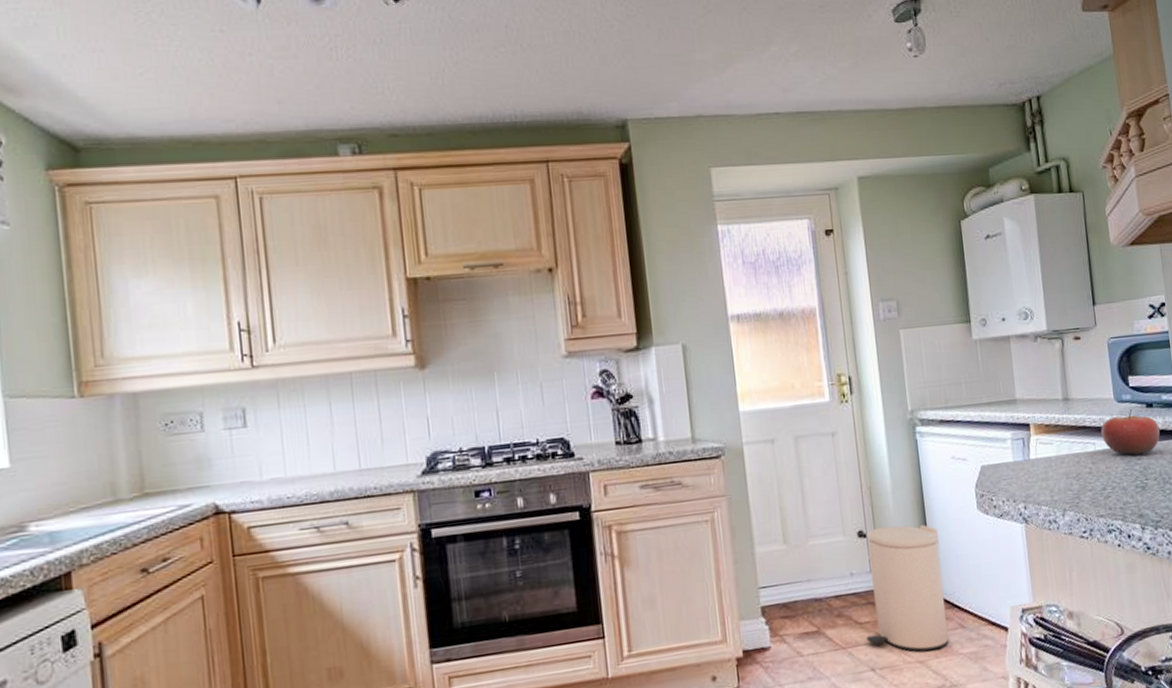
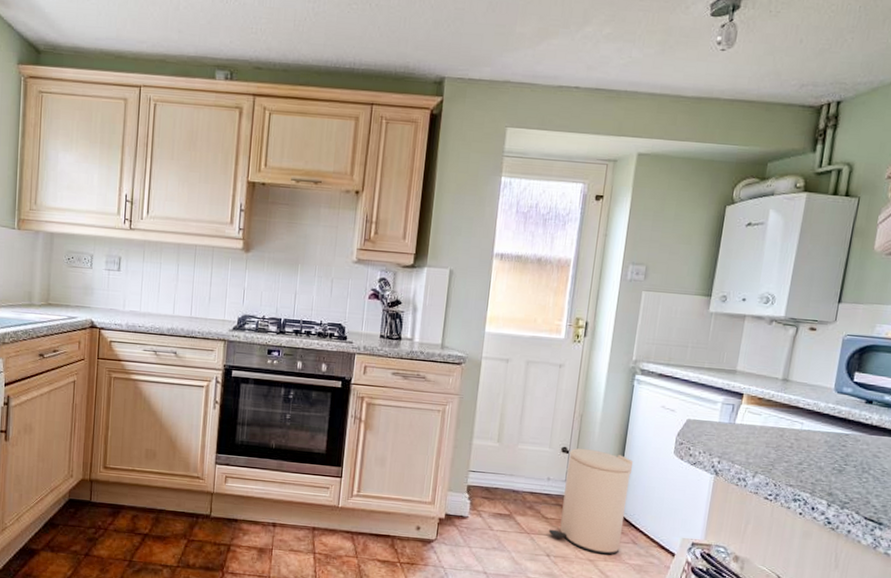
fruit: present [1101,408,1160,455] -> none [811,400,873,443]

